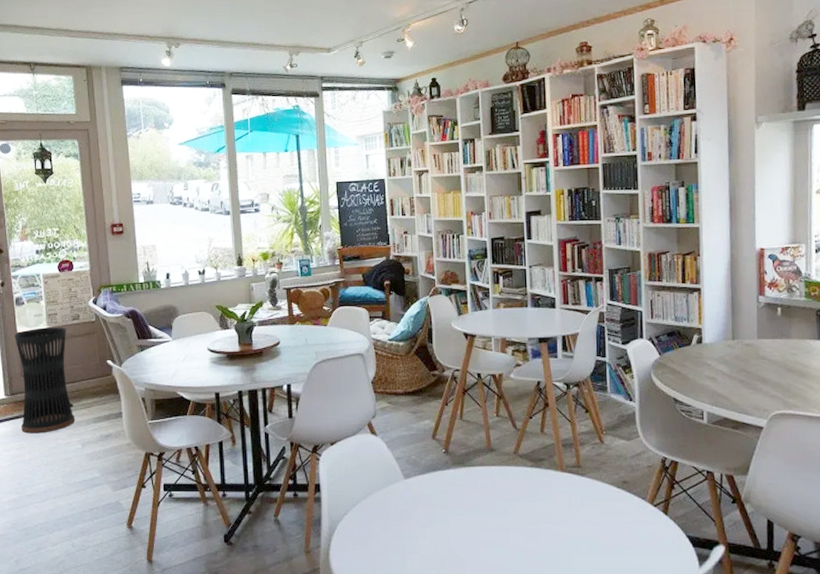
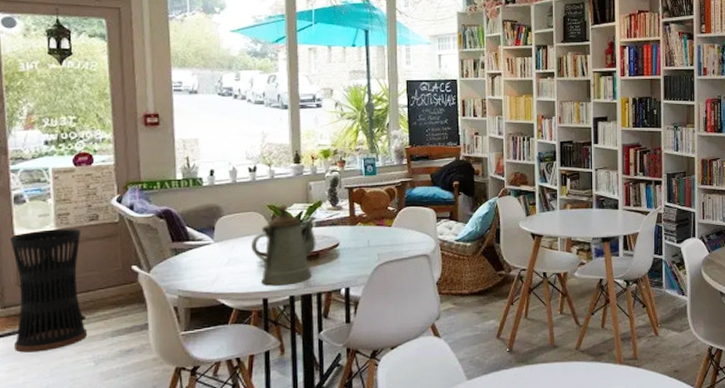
coffee pot: none [203,304,260,381] -> present [251,204,317,286]

